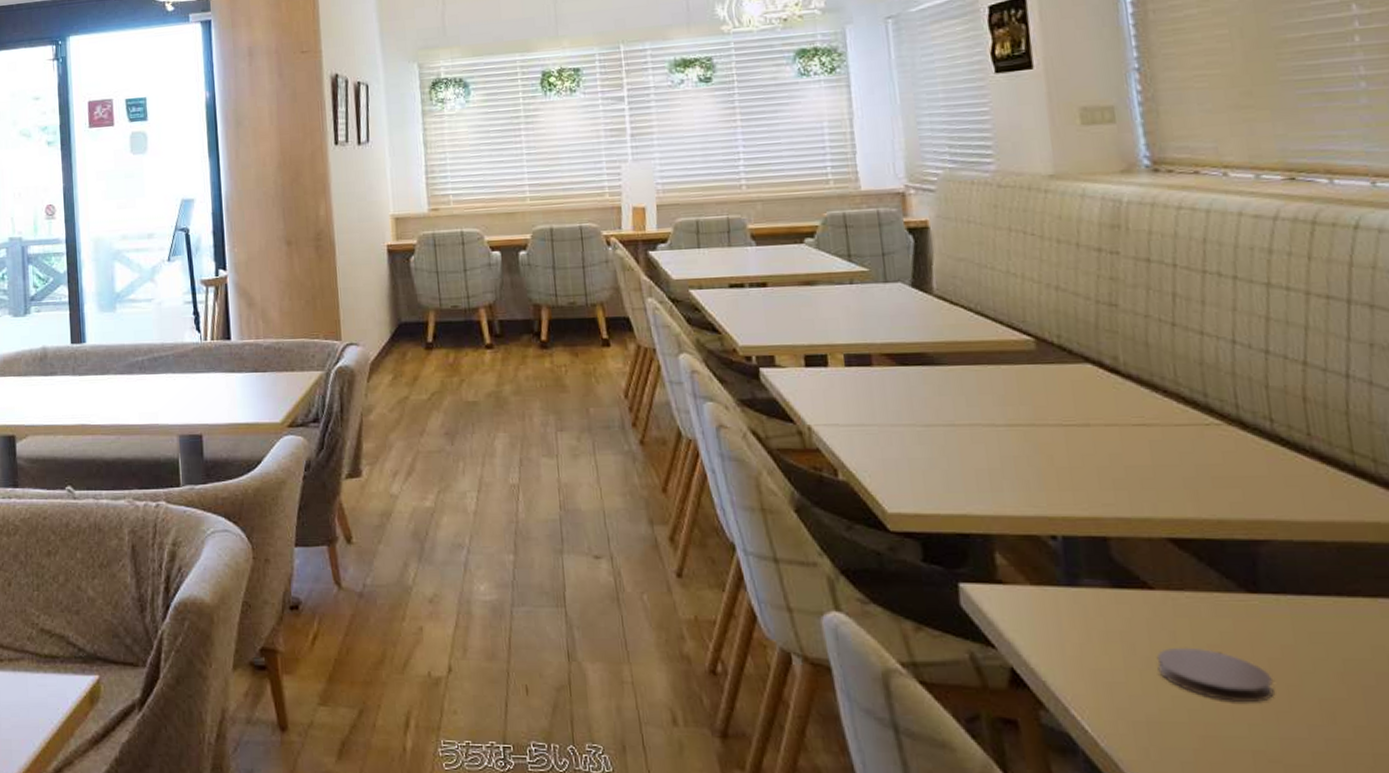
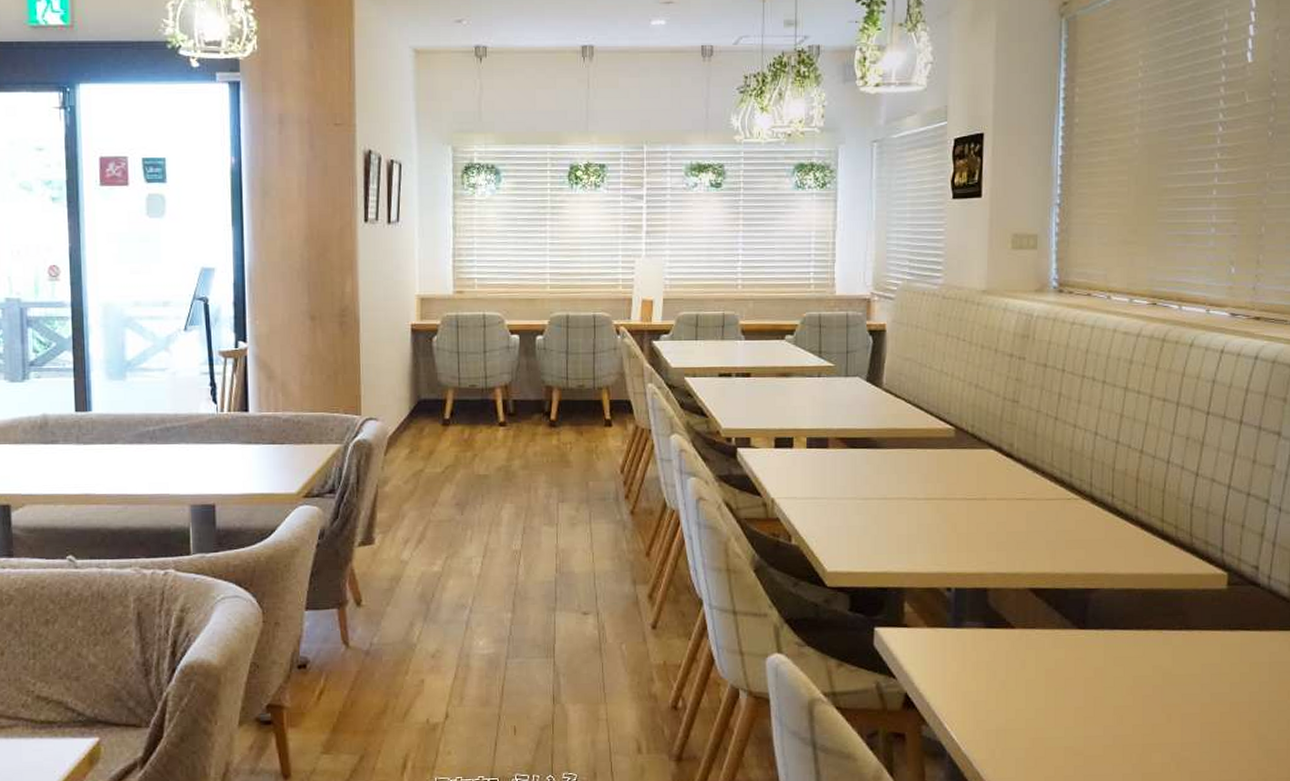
coaster: present [1156,647,1274,703] -> none [1009,671,1085,712]

